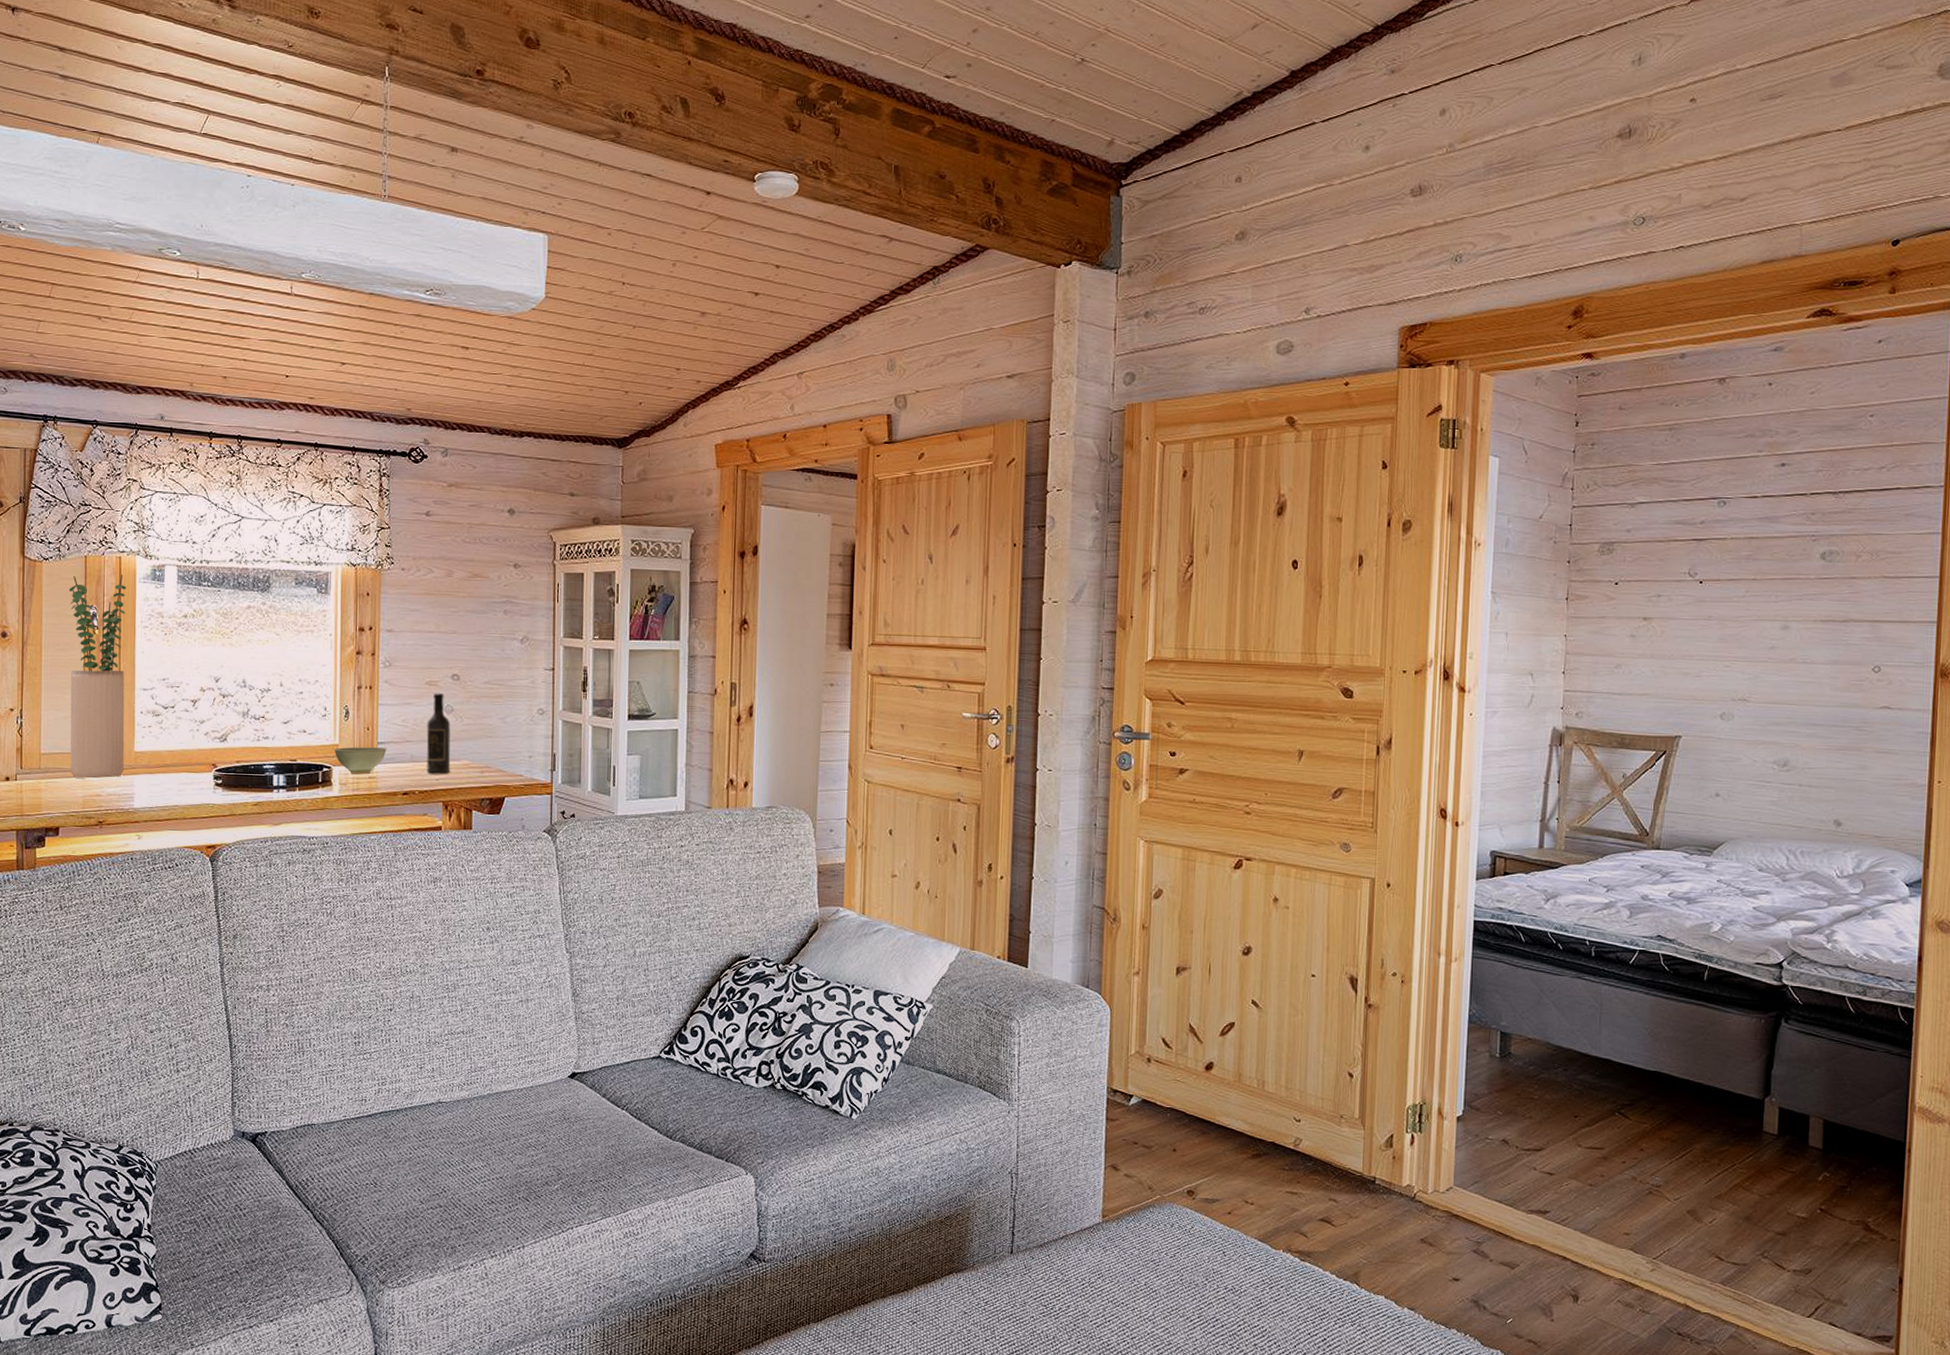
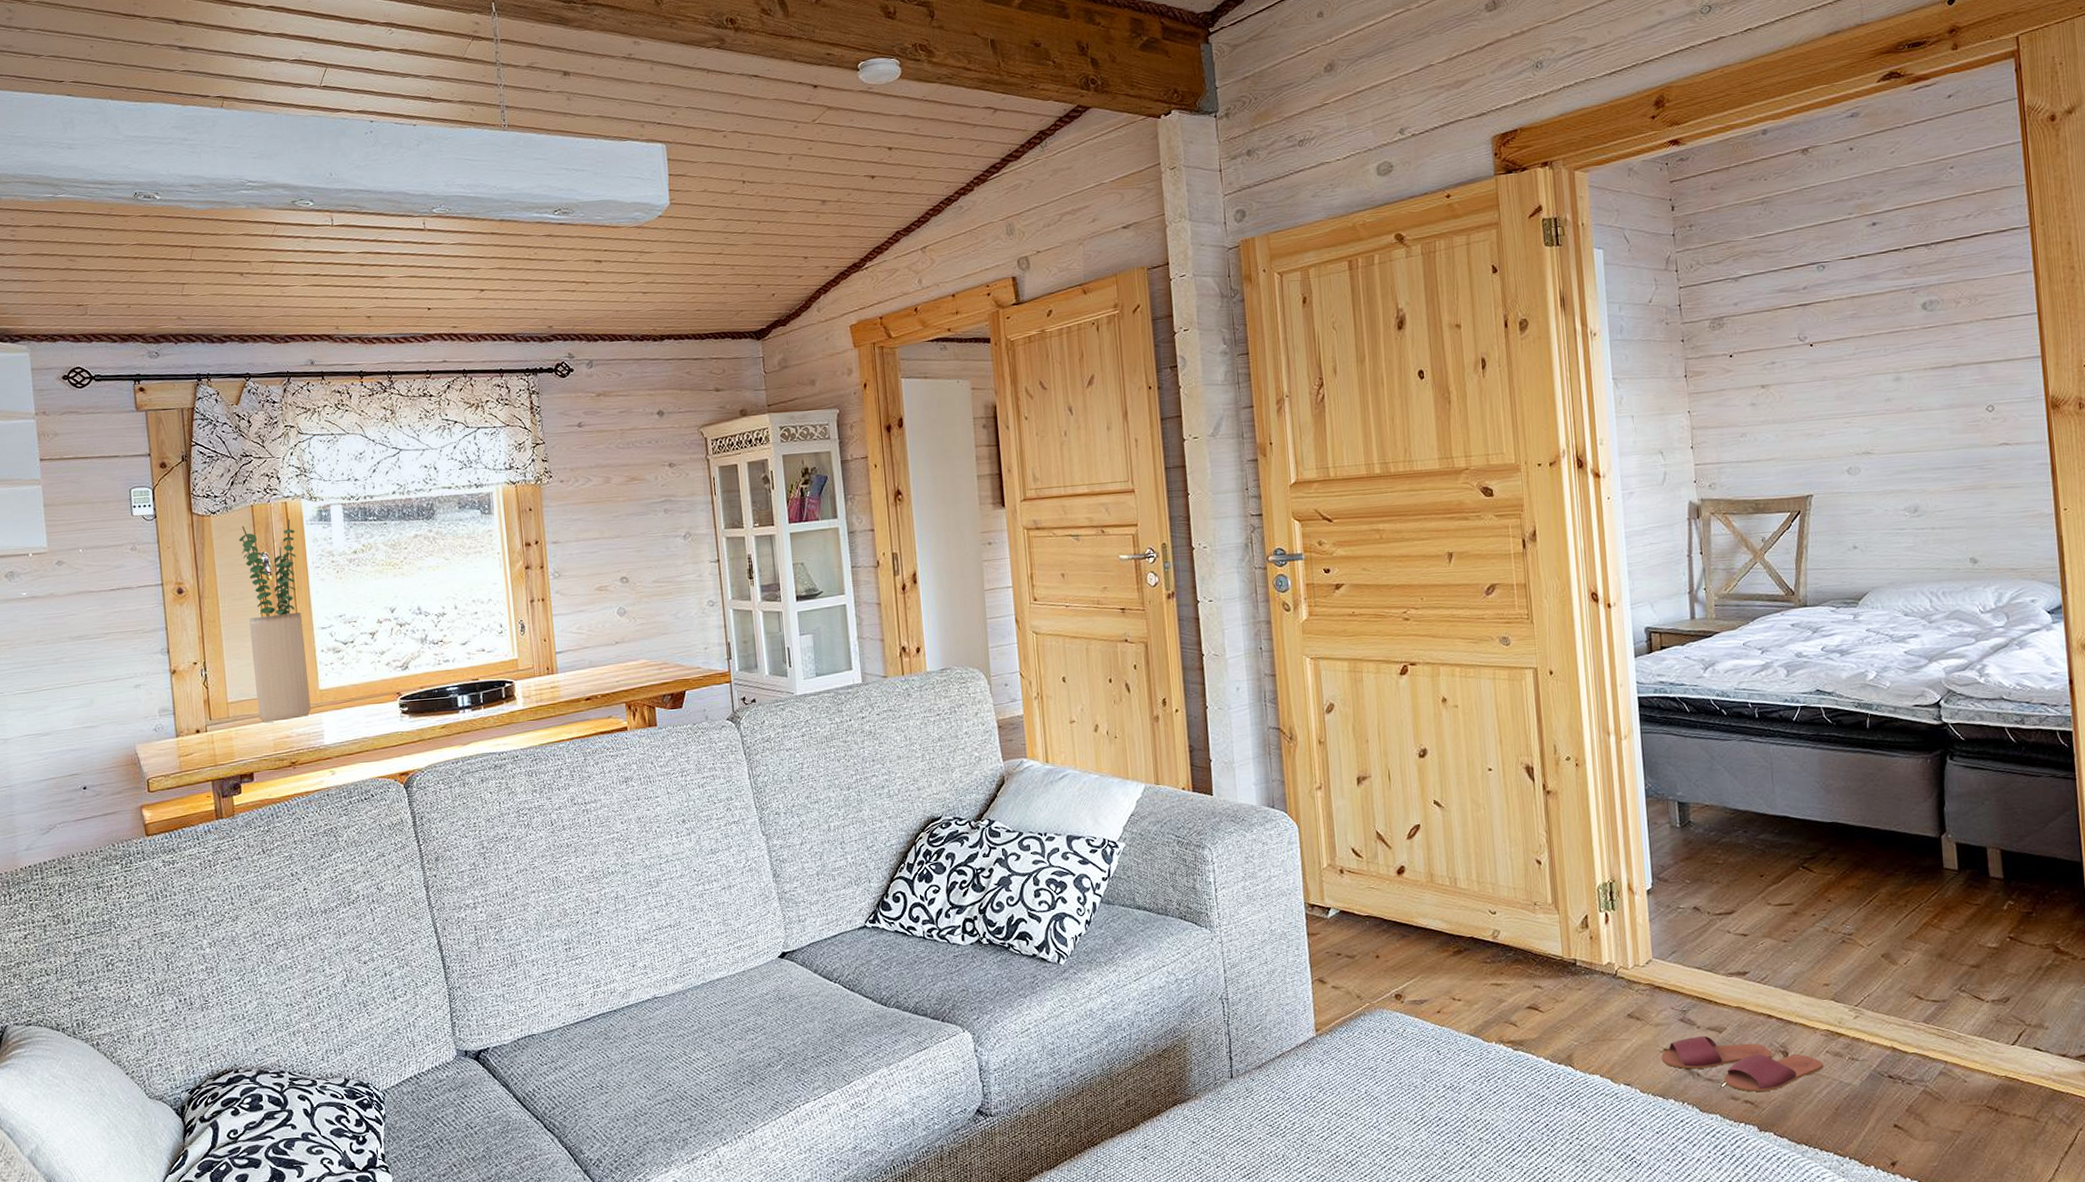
bowl: present [333,747,387,775] -> none [513,657,565,686]
wine bottle: present [426,693,451,775] -> none [601,597,630,678]
slippers: none [1449,1269,1614,1333] -> present [1661,1035,1824,1092]

